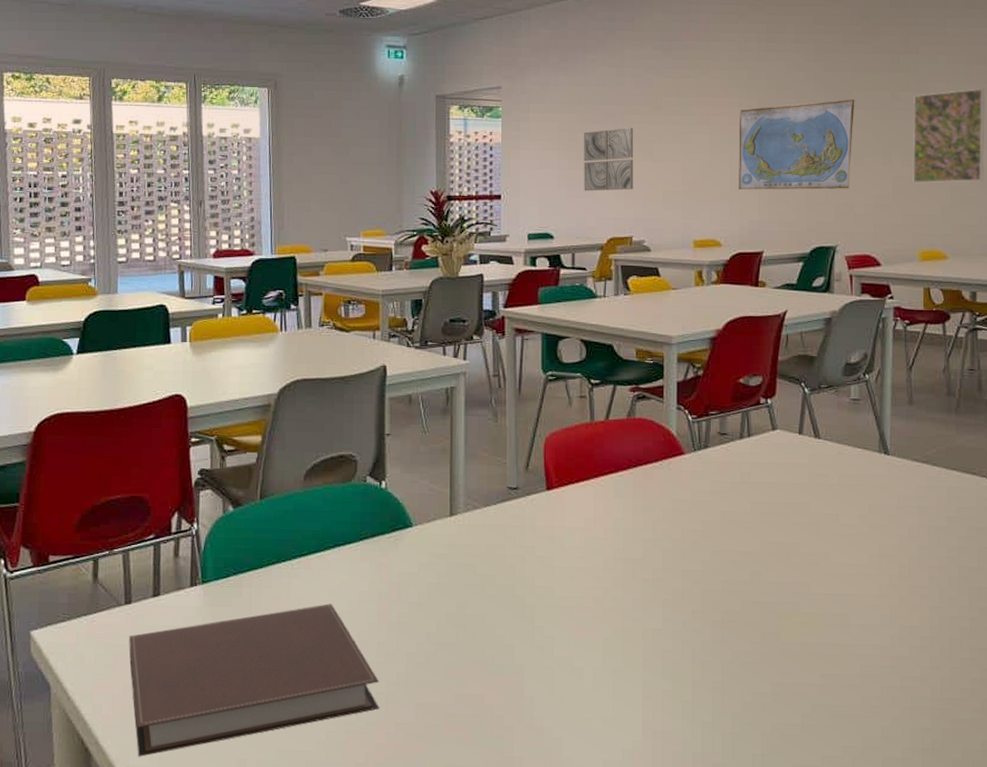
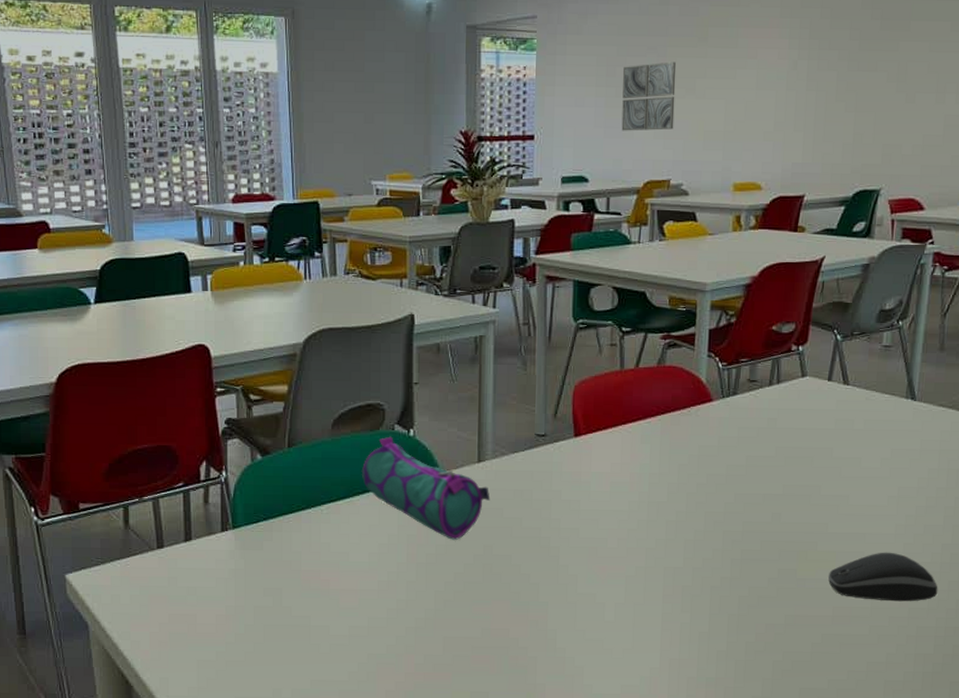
notebook: present [129,603,380,757] -> none [163,546,409,688]
pencil case: none [332,488,463,598] -> present [361,436,491,540]
world map: present [738,99,855,190] -> none [782,30,913,130]
computer mouse: none [814,614,930,670] -> present [828,552,938,602]

